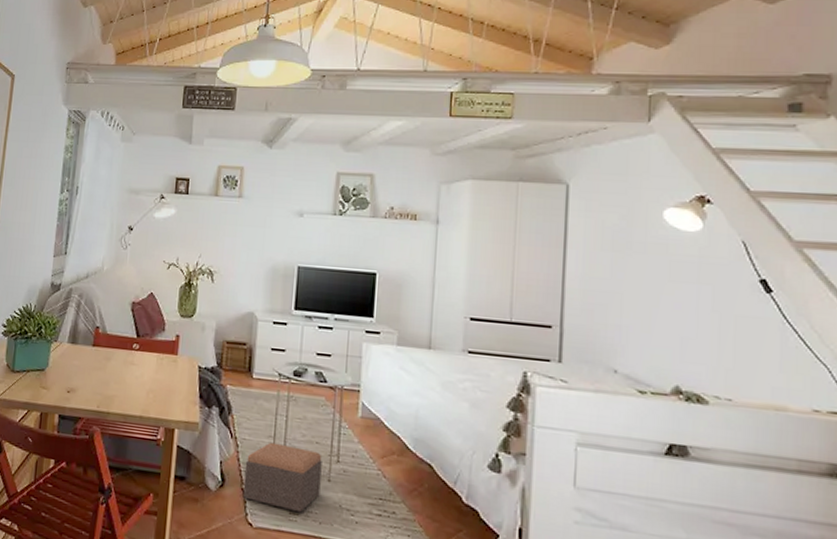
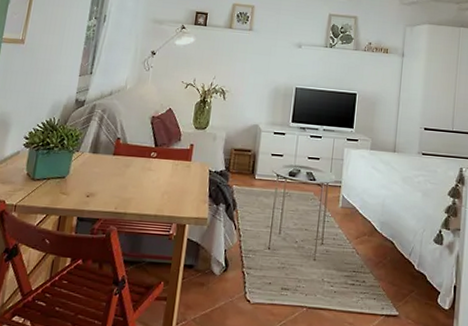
footstool: present [242,442,322,513] -> none [243,231,310,288]

